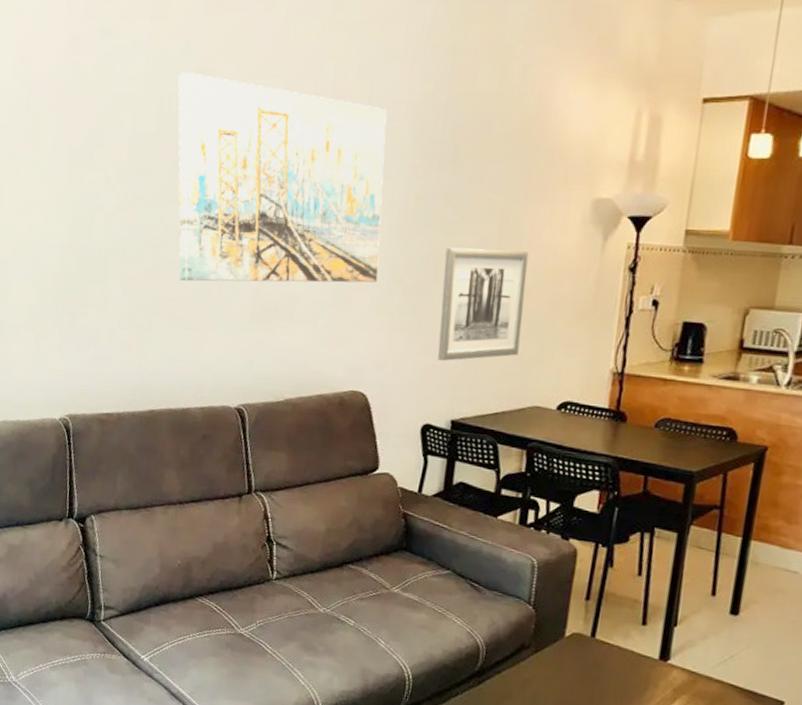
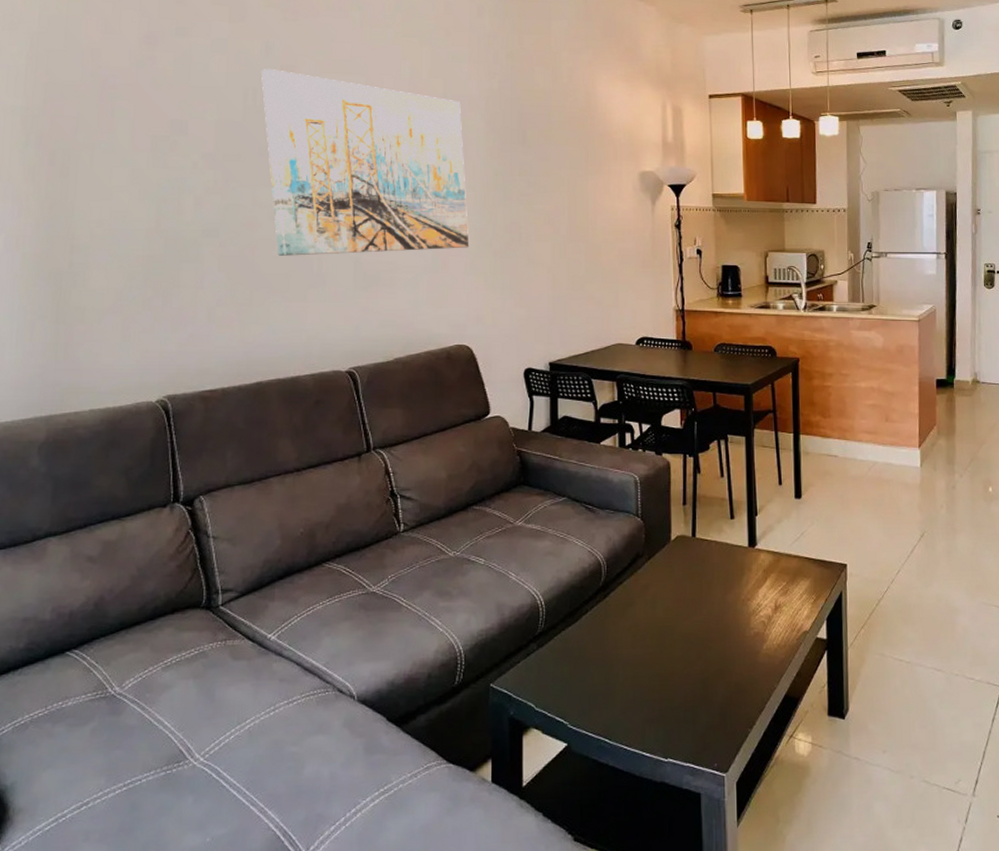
wall art: present [437,247,529,361] -> none [526,215,598,311]

